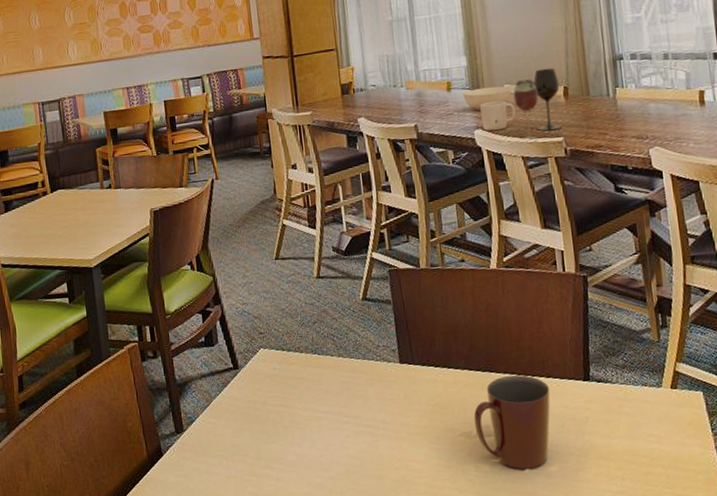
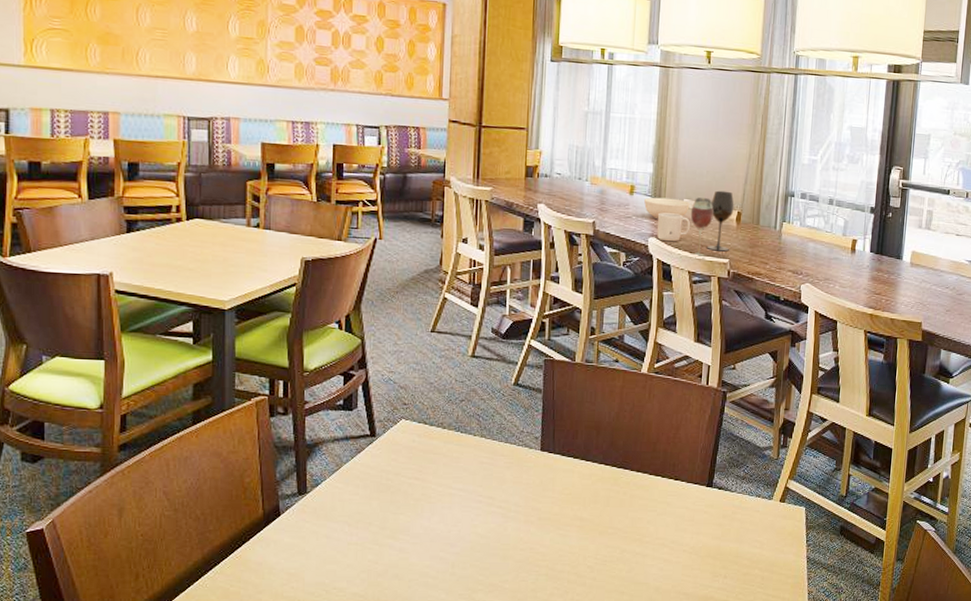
mug: present [473,375,551,469] -> none [602,474,676,561]

